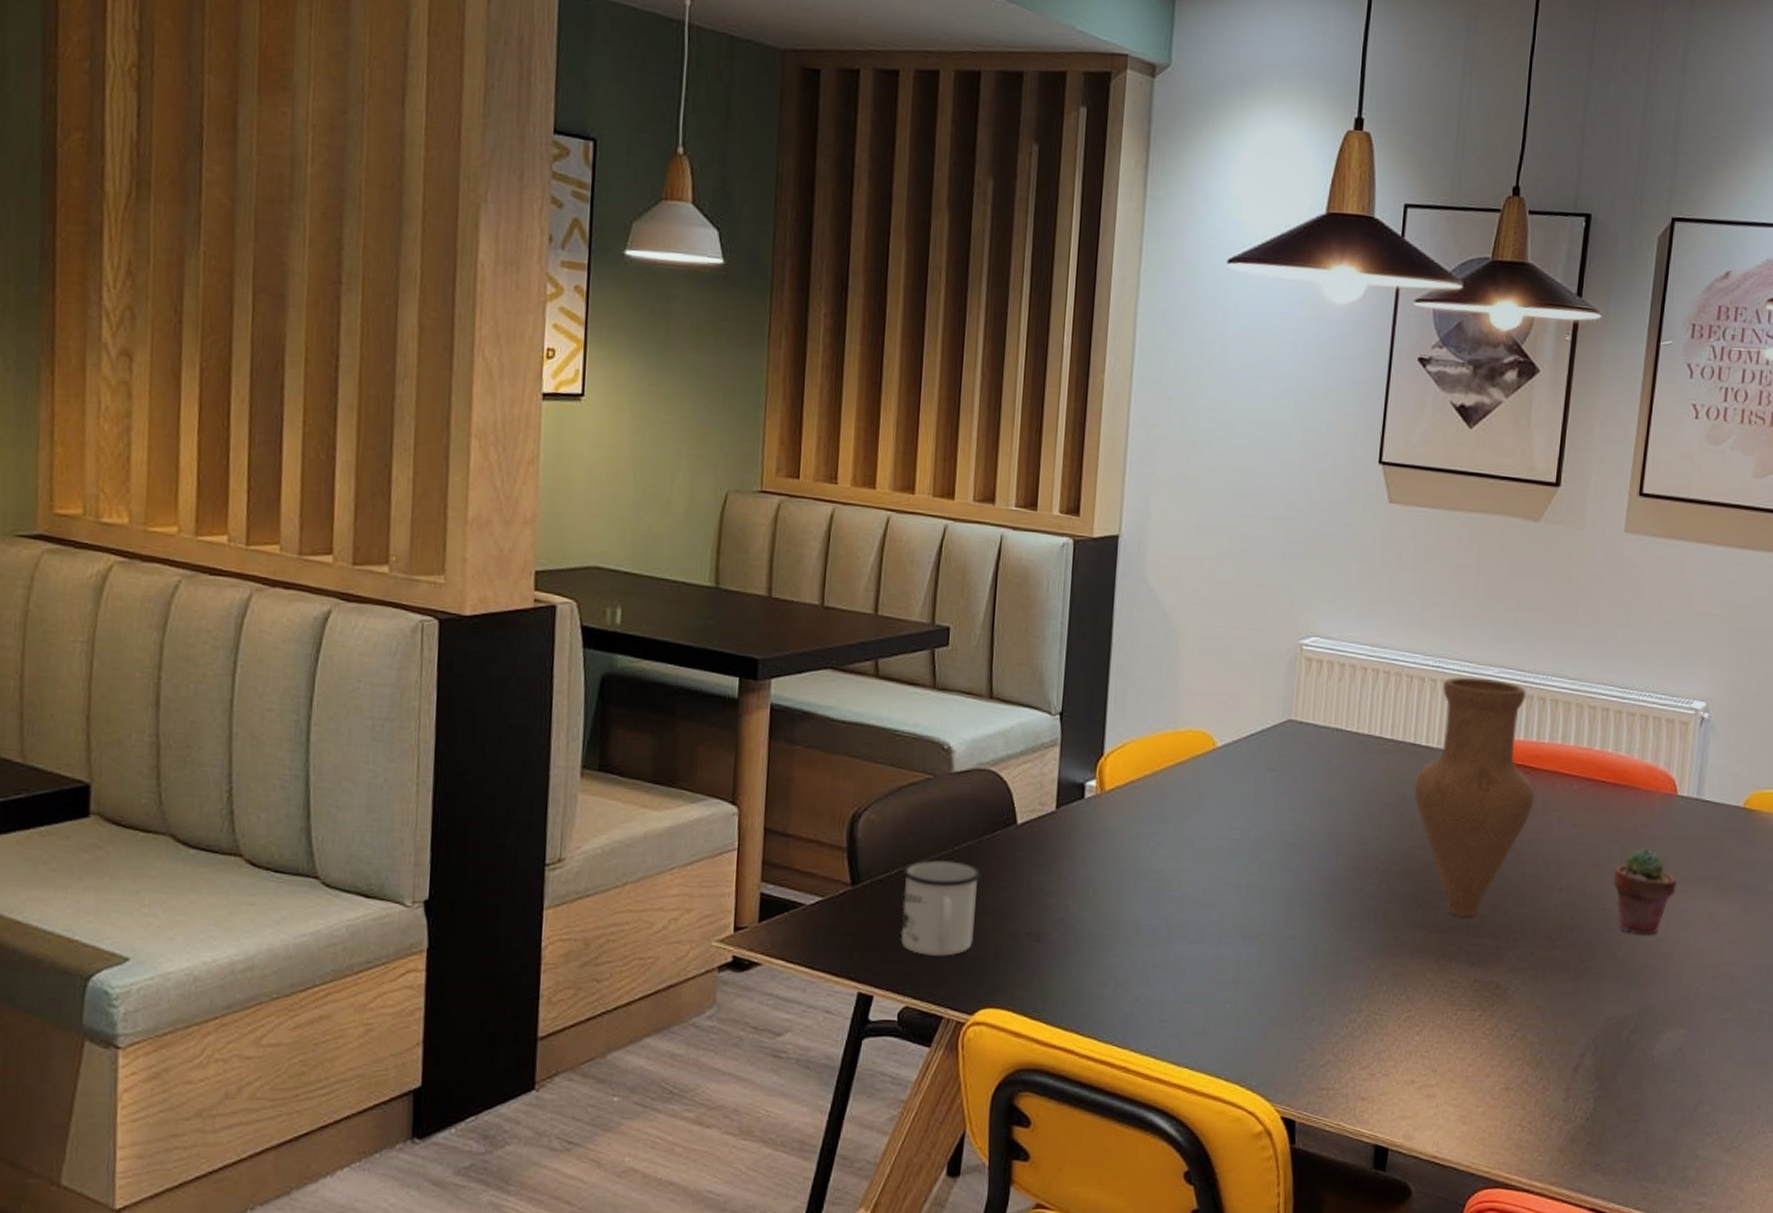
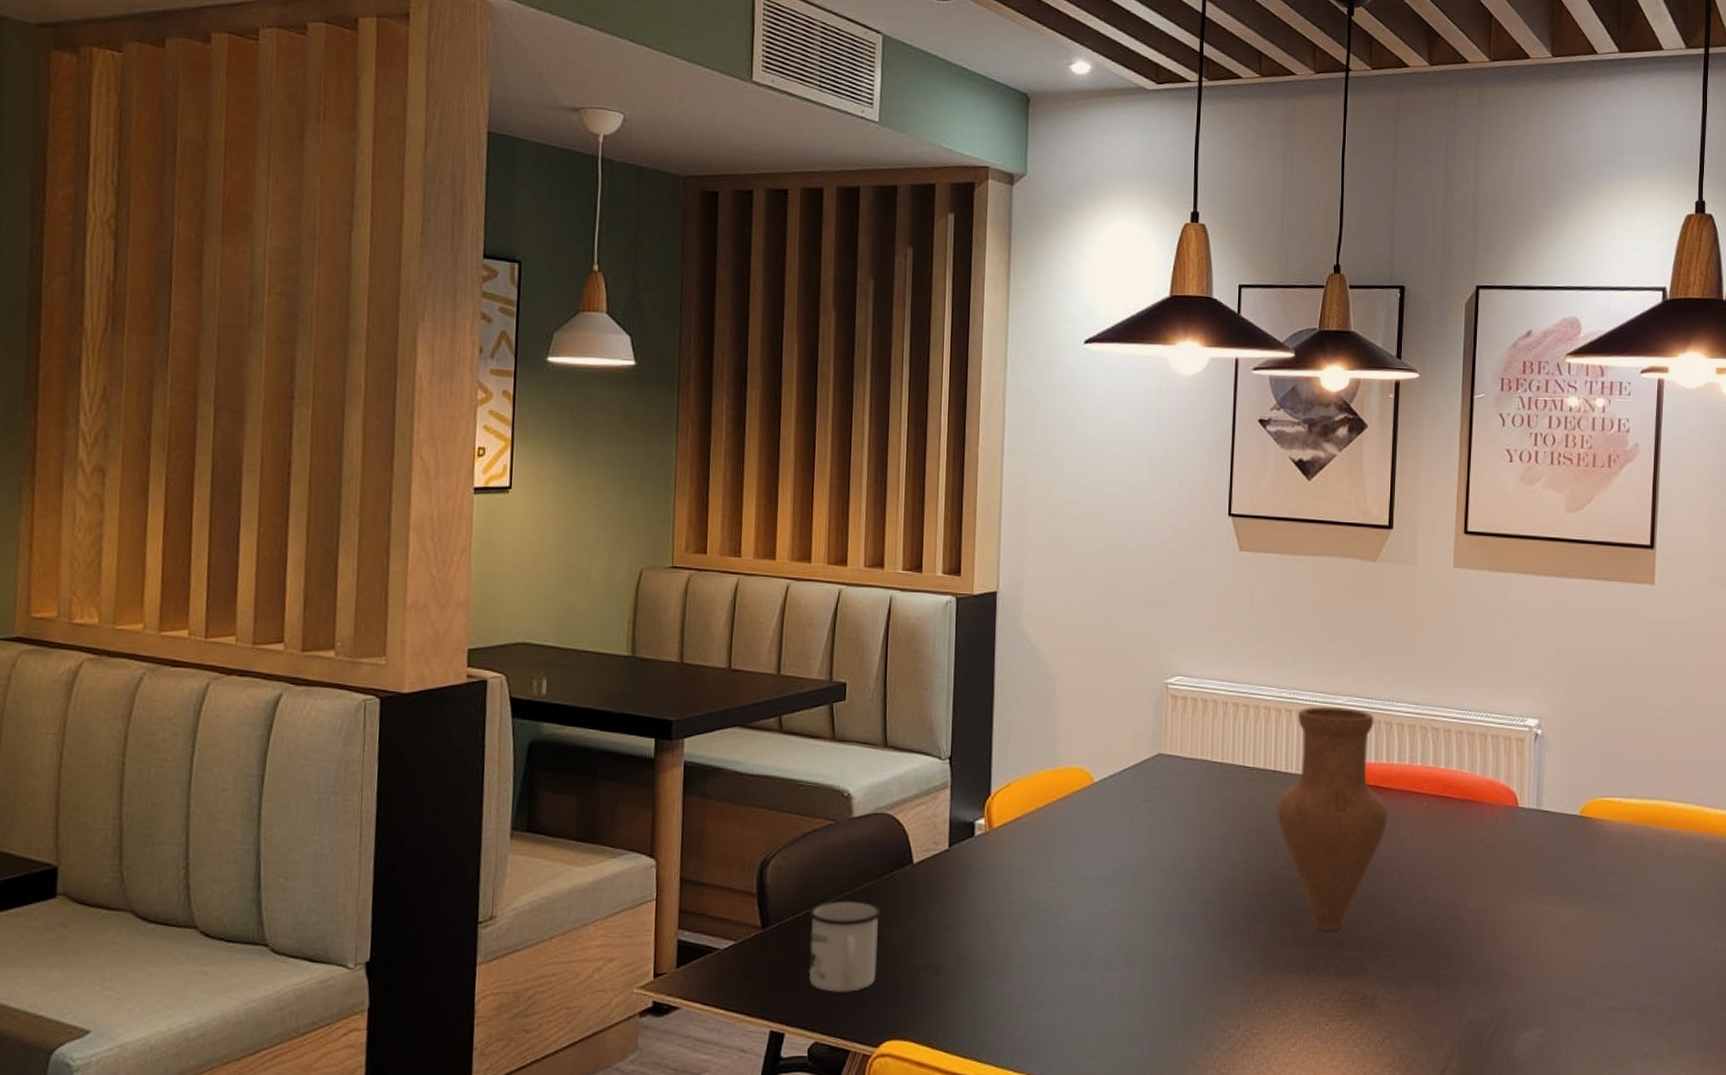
potted succulent: present [1613,848,1678,935] -> none [1465,858,1525,940]

